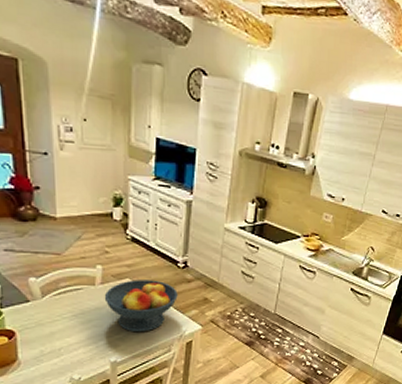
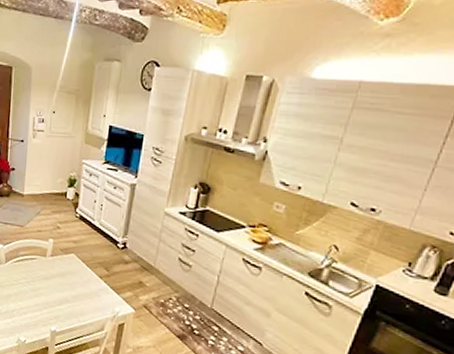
fruit bowl: present [104,280,178,332] -> none [52,255,115,307]

